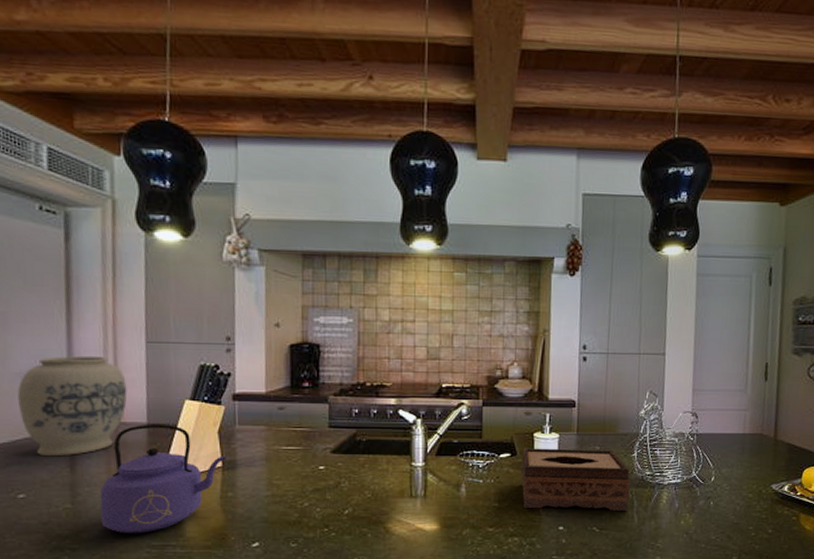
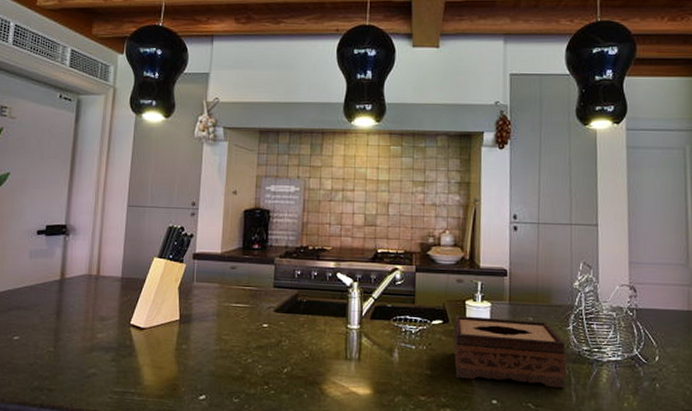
vase: present [17,355,128,457] -> none [24,216,109,304]
kettle: present [99,423,226,534] -> none [75,277,184,380]

